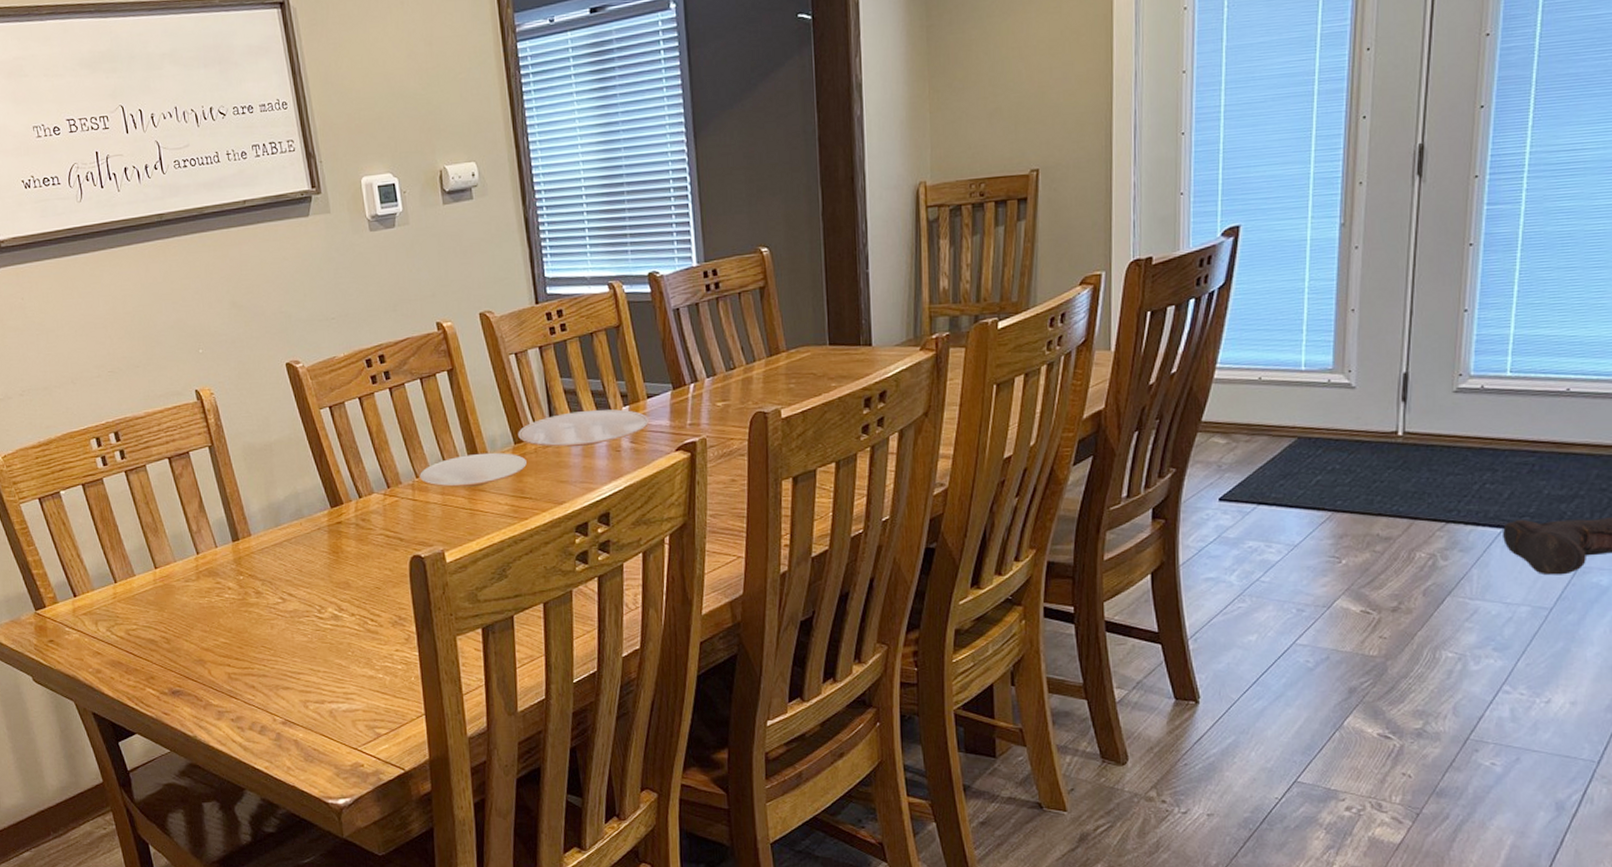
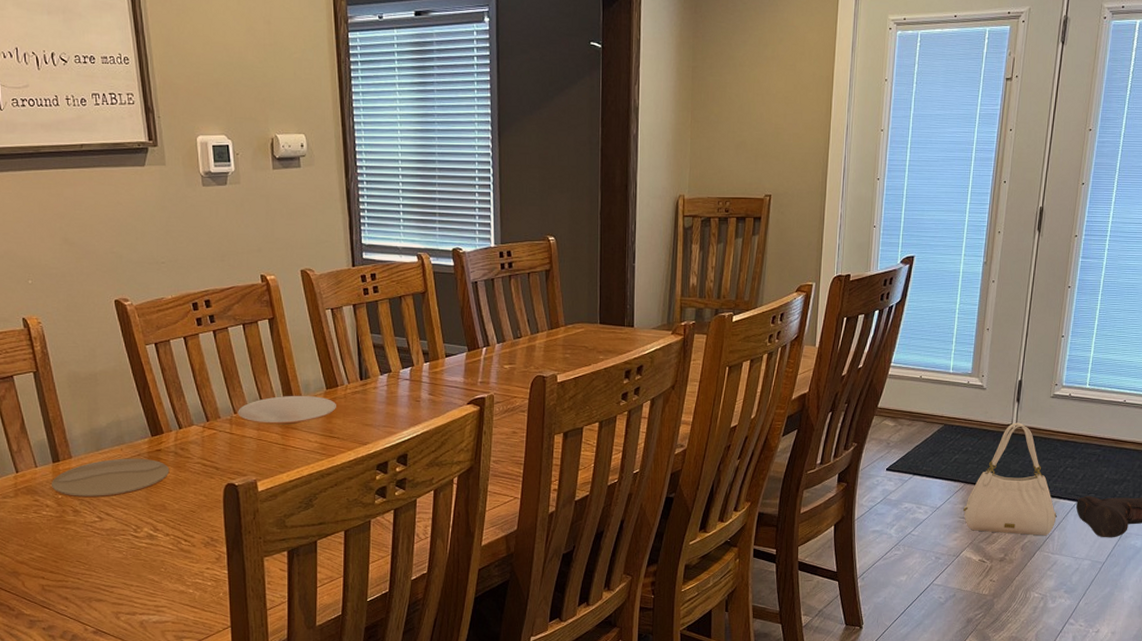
plate: none [231,532,352,578] -> present [50,458,170,498]
plate: present [518,409,650,448] -> none [330,363,447,396]
handbag: none [1333,428,1475,576] -> present [963,422,1058,536]

